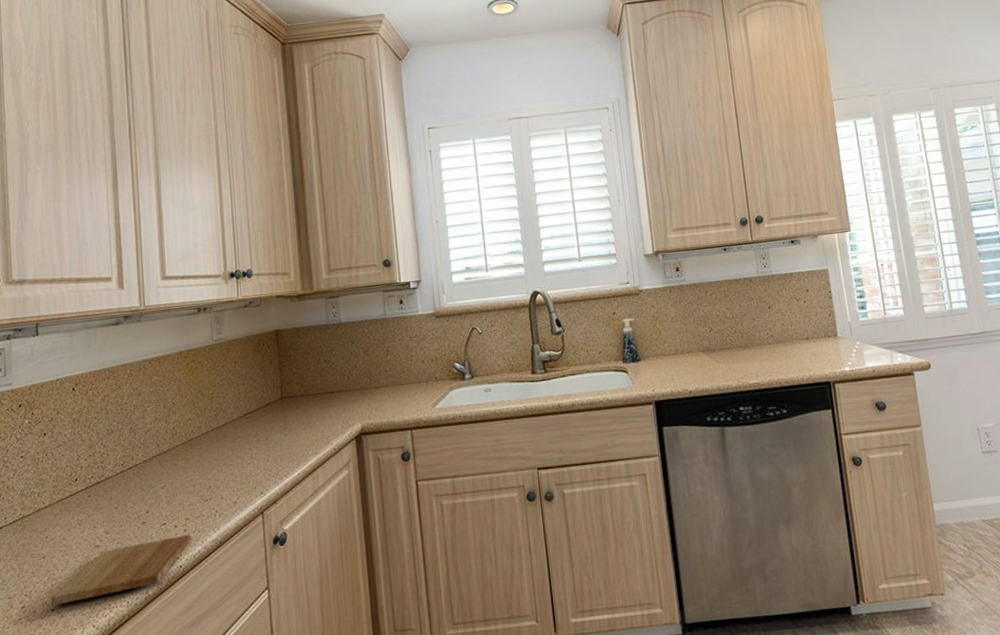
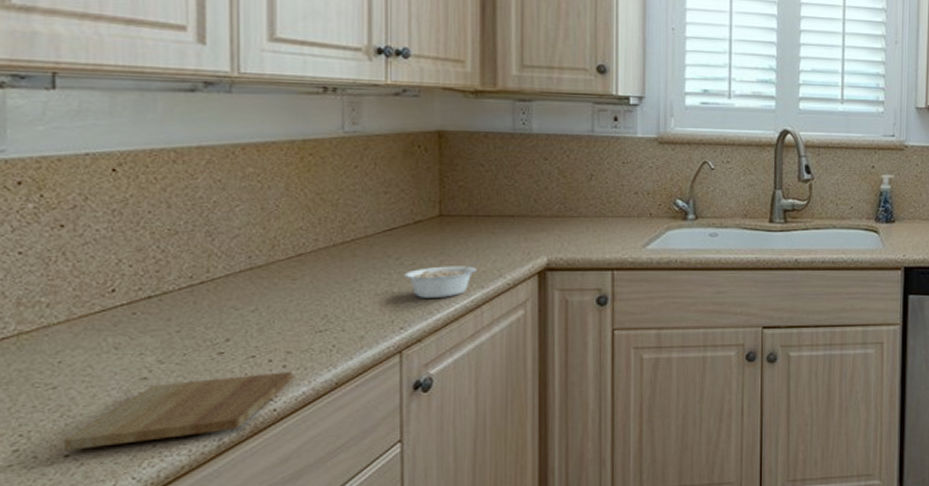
legume: none [260,431,313,467] -> present [404,260,481,298]

